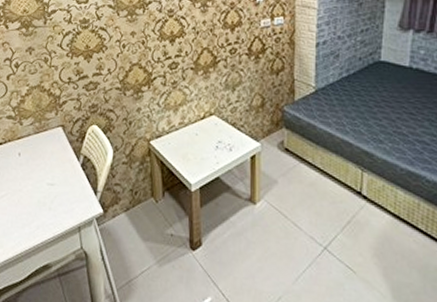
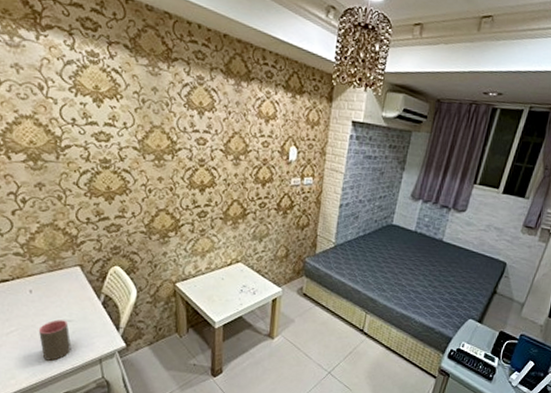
cup: none [24,183,53,228] -> present [38,319,71,361]

